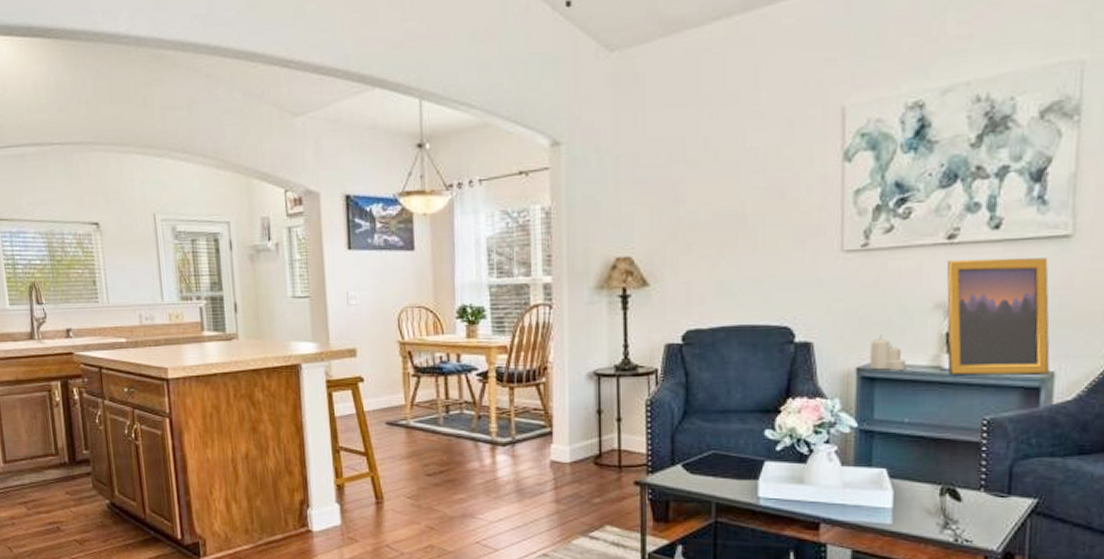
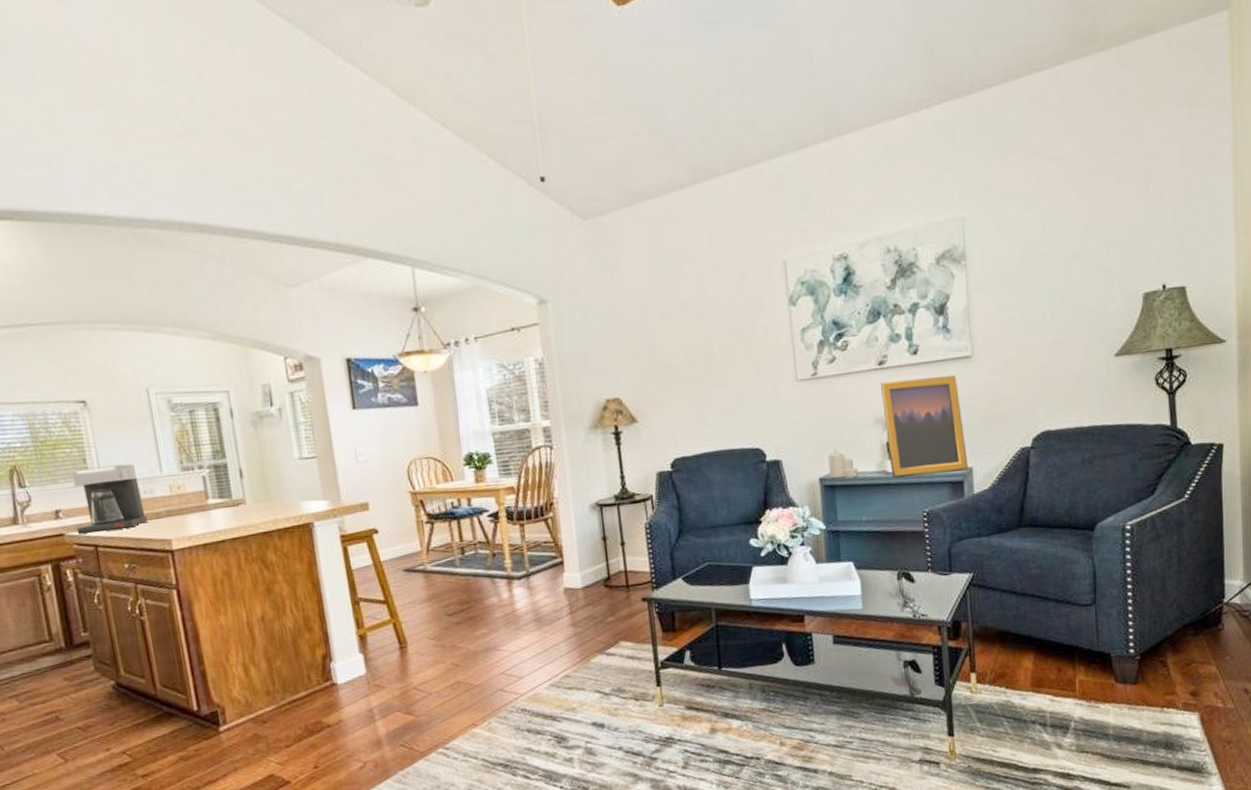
coffee maker: none [83,289,148,355] -> present [72,463,148,535]

